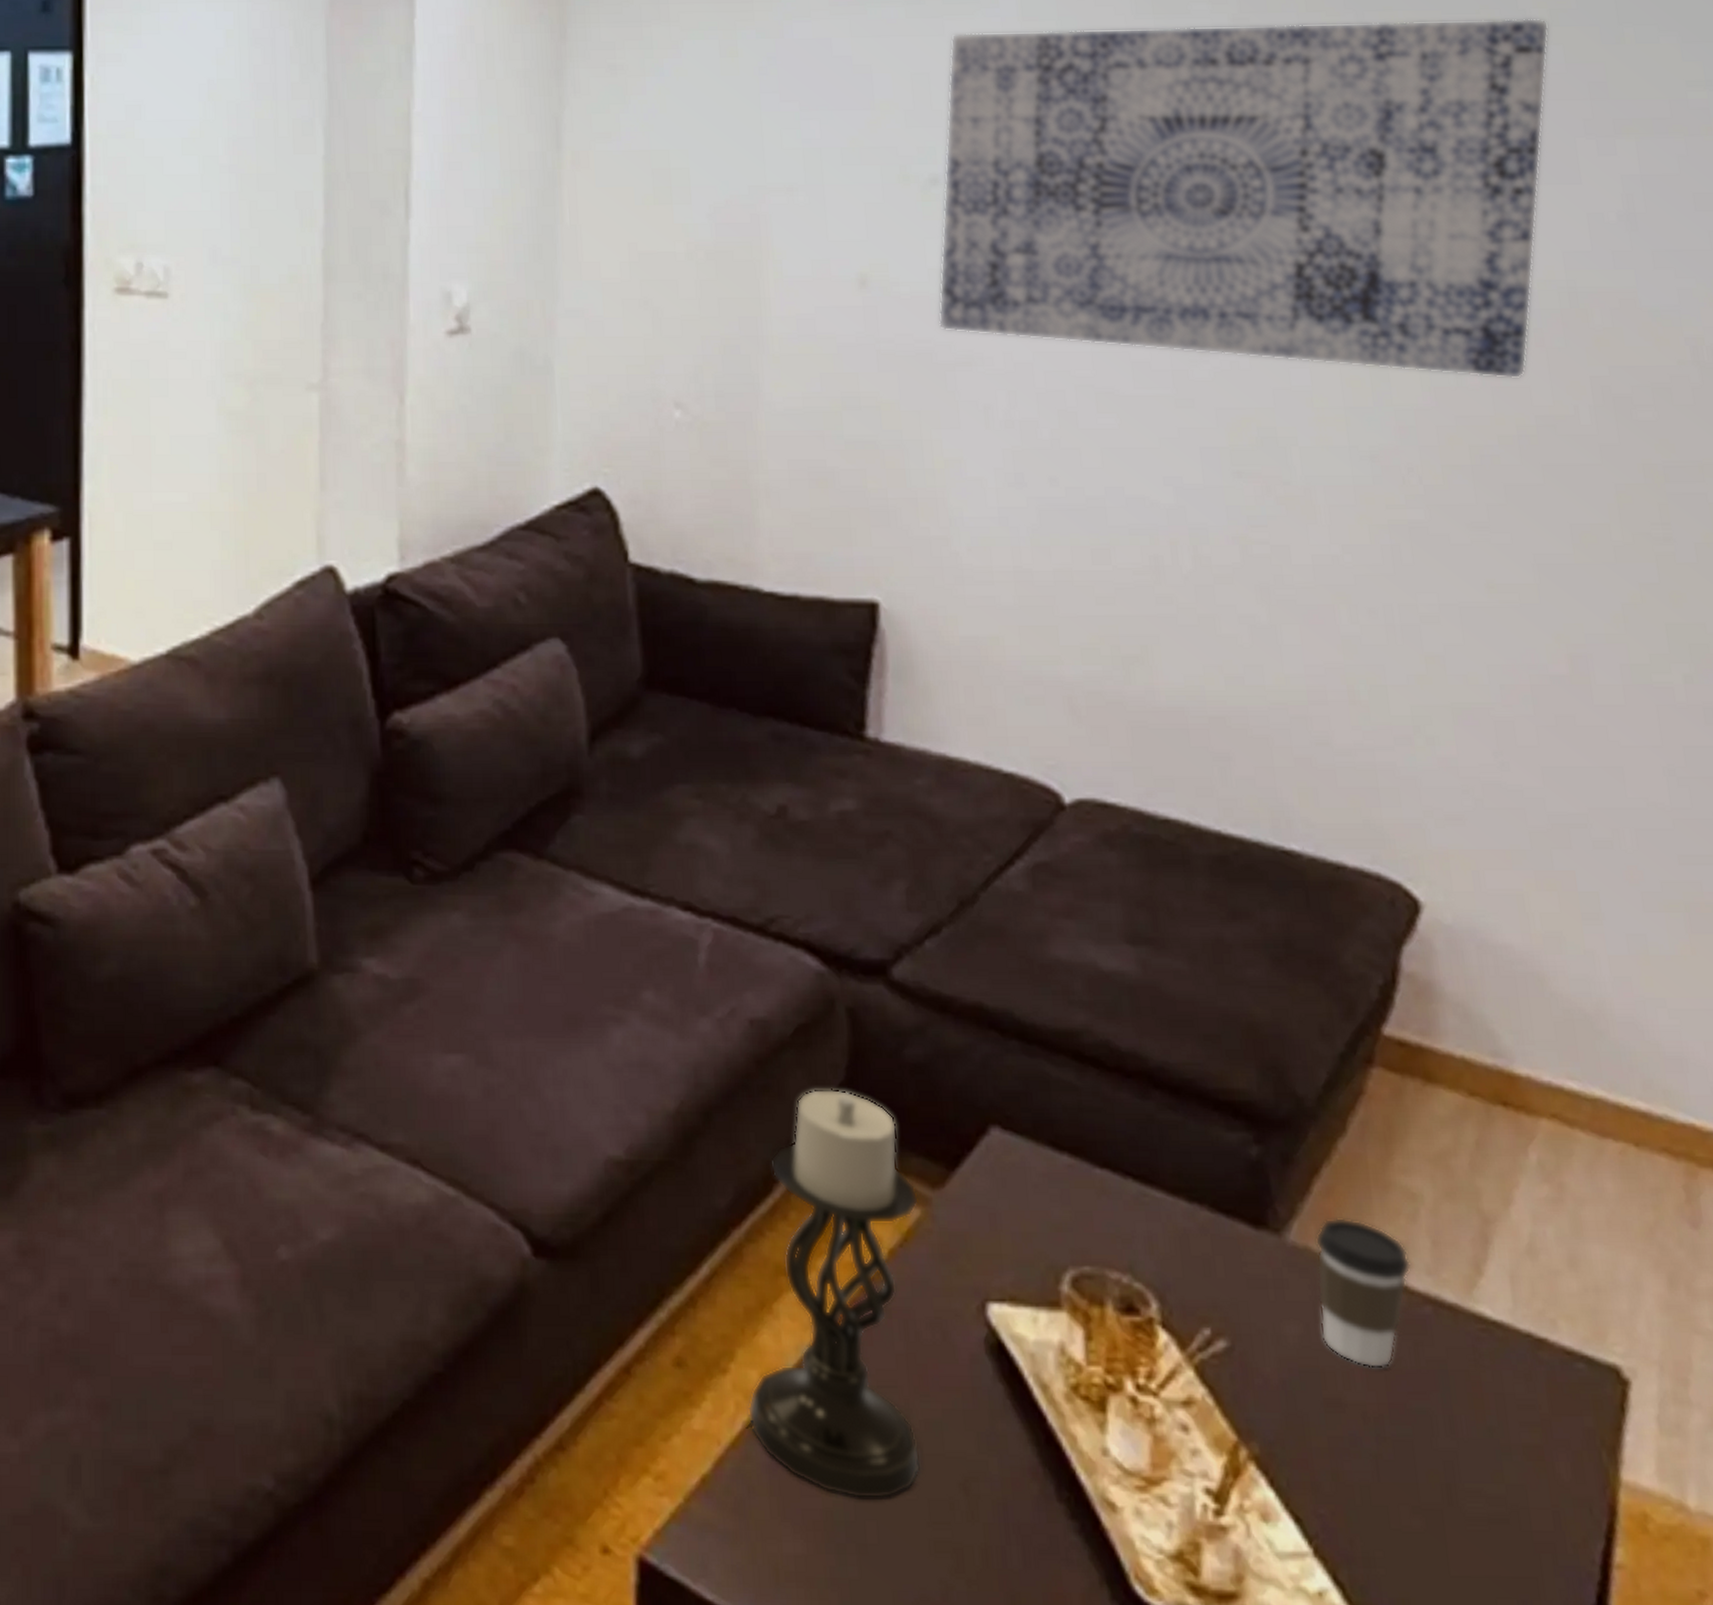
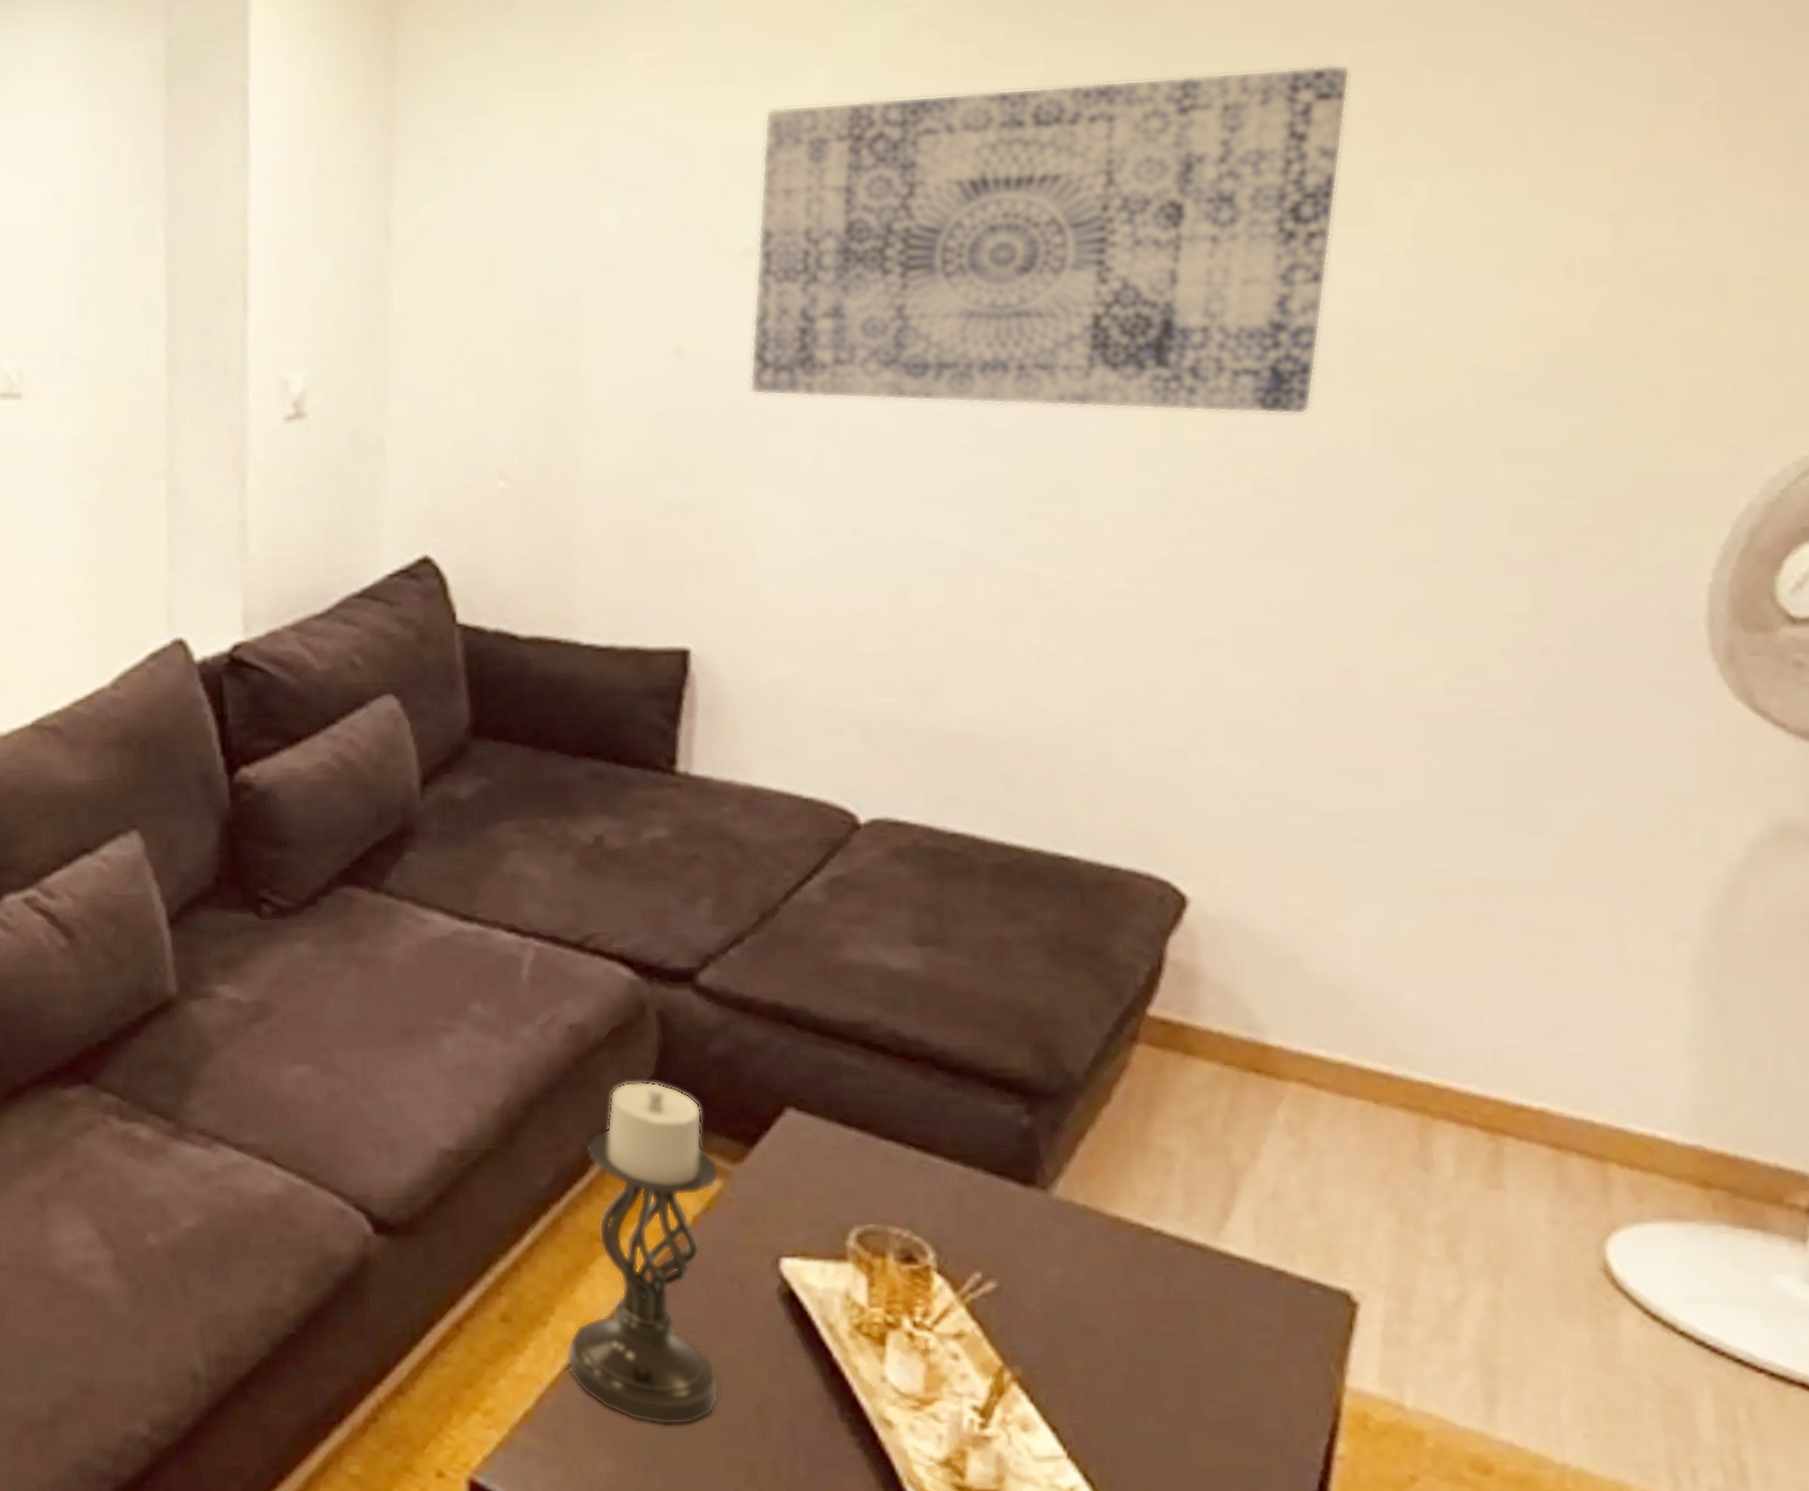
coffee cup: present [1315,1217,1411,1369] -> none [1078,1174,1165,1301]

